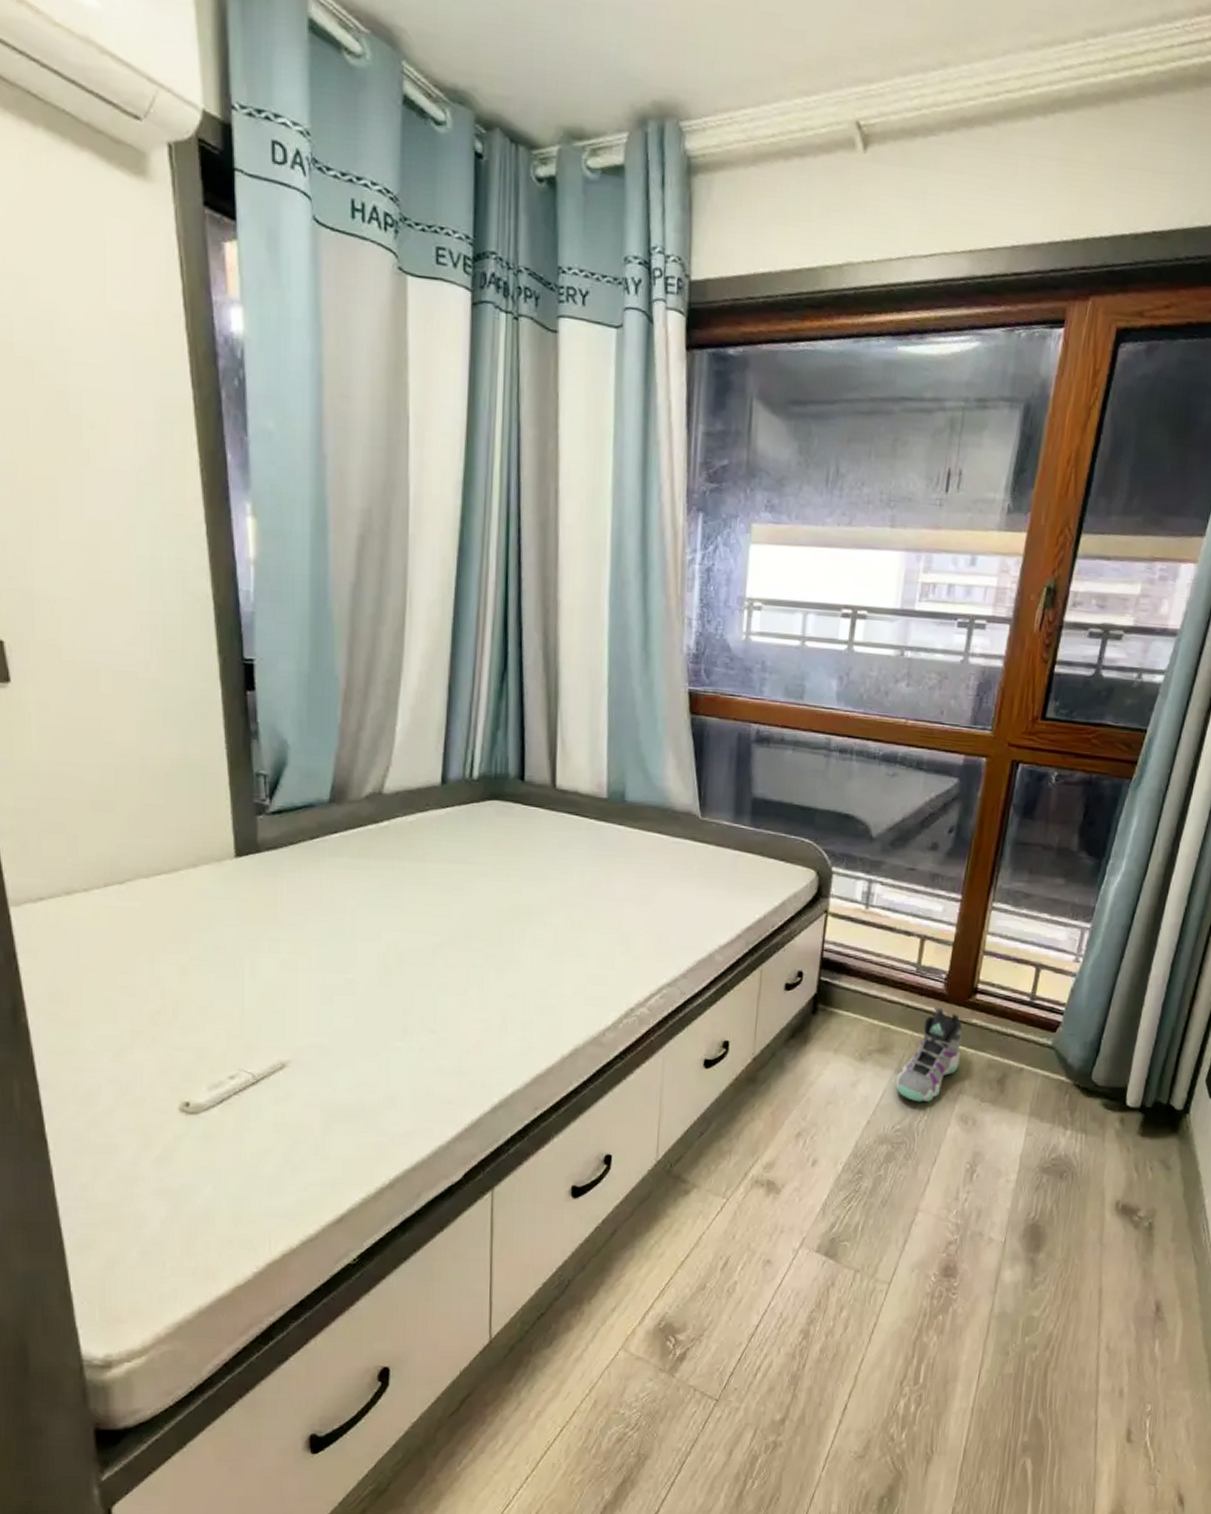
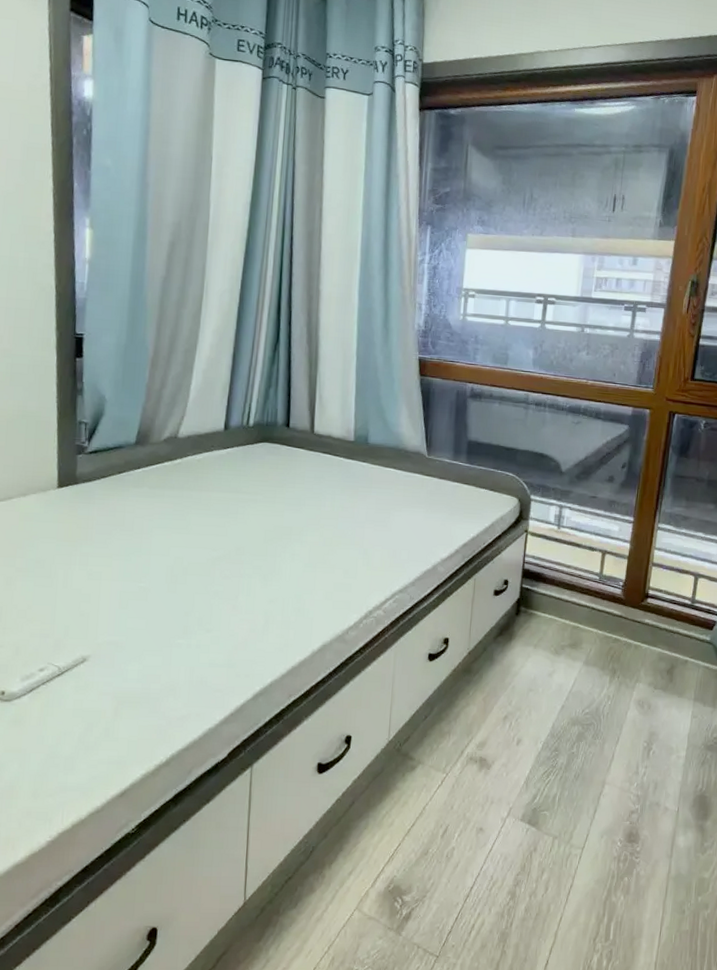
sneaker: present [895,1007,963,1102] -> none [584,609,637,690]

